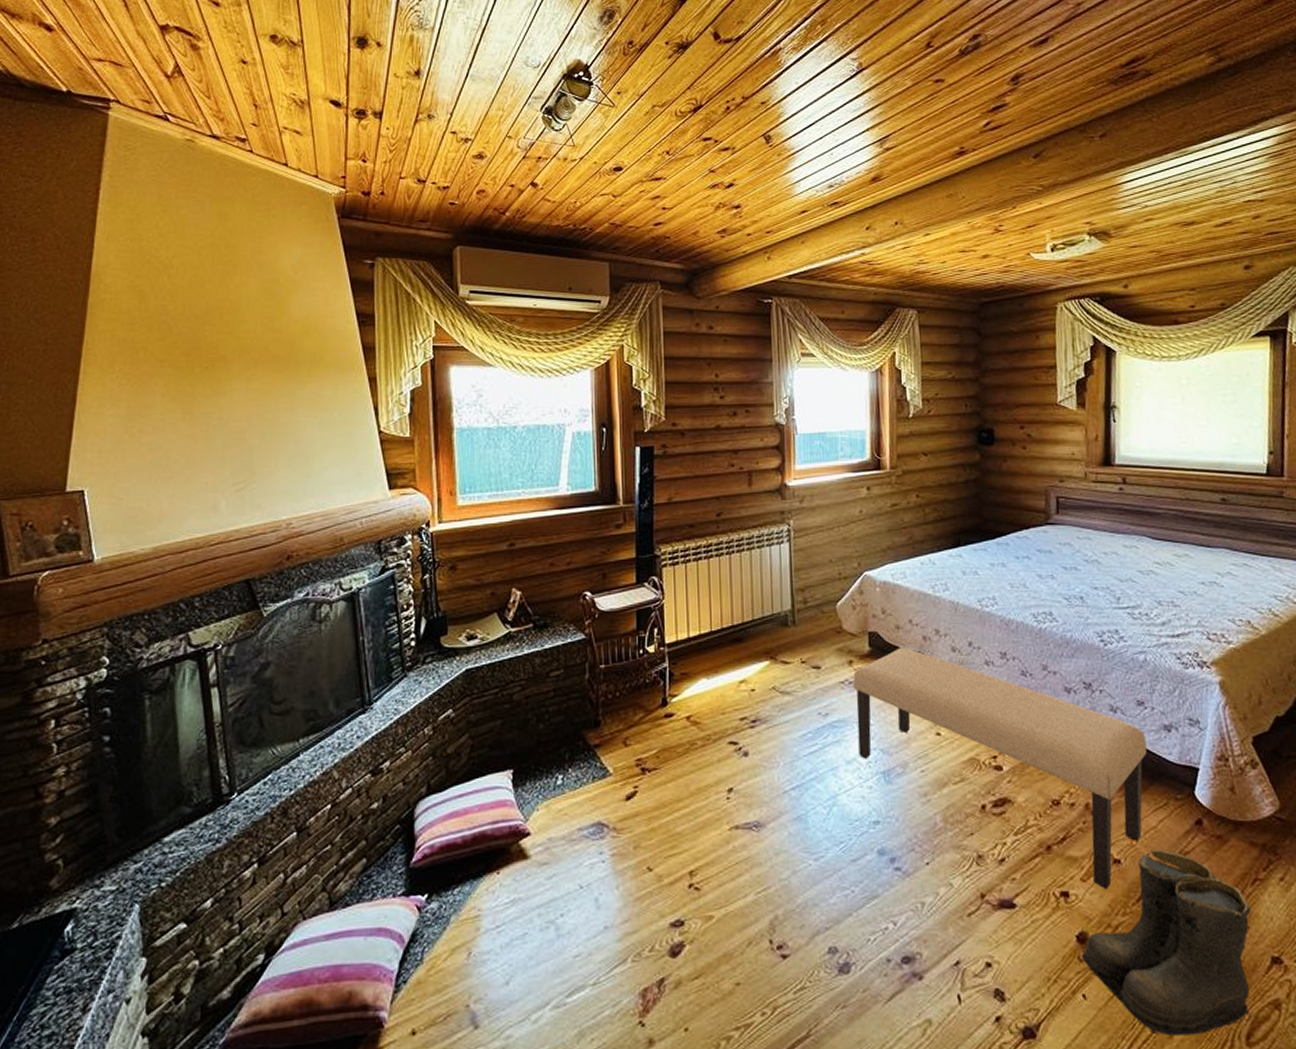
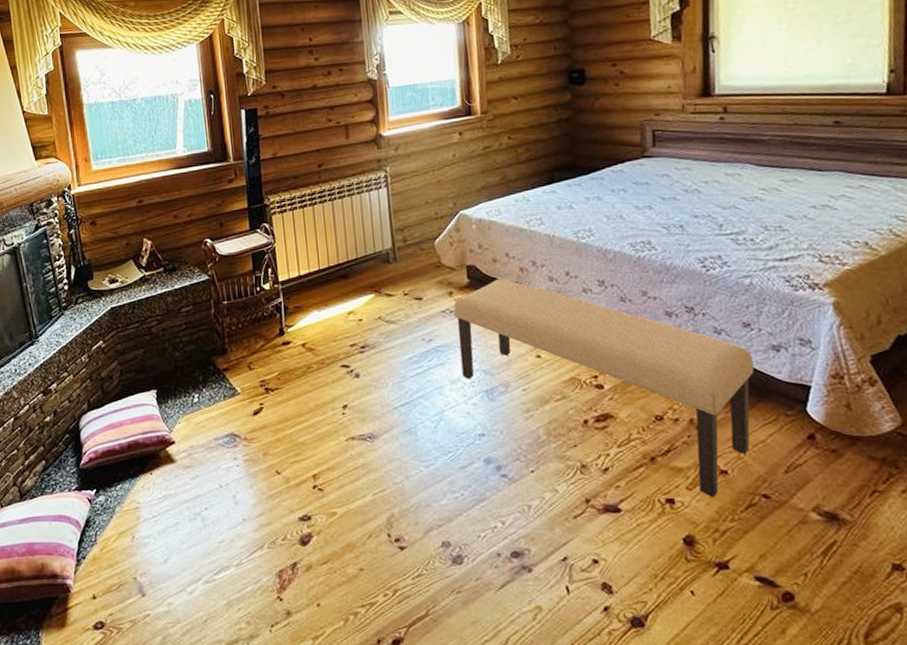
boots: present [1081,850,1255,1036] -> none [688,462,874,632]

